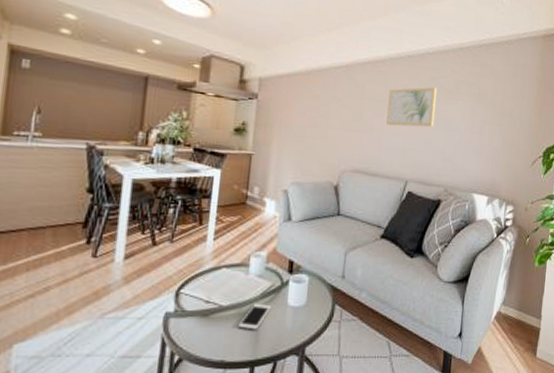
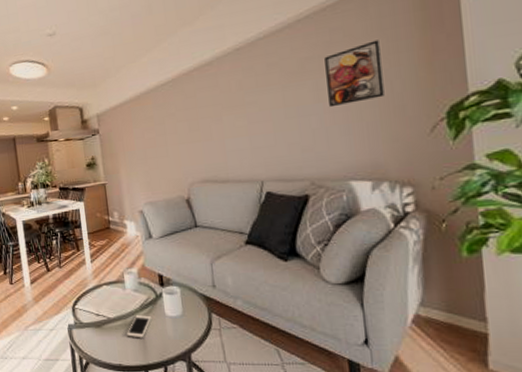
wall art: present [386,87,438,127] -> none [222,73,283,128]
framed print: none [470,83,512,130] -> present [324,40,384,108]

